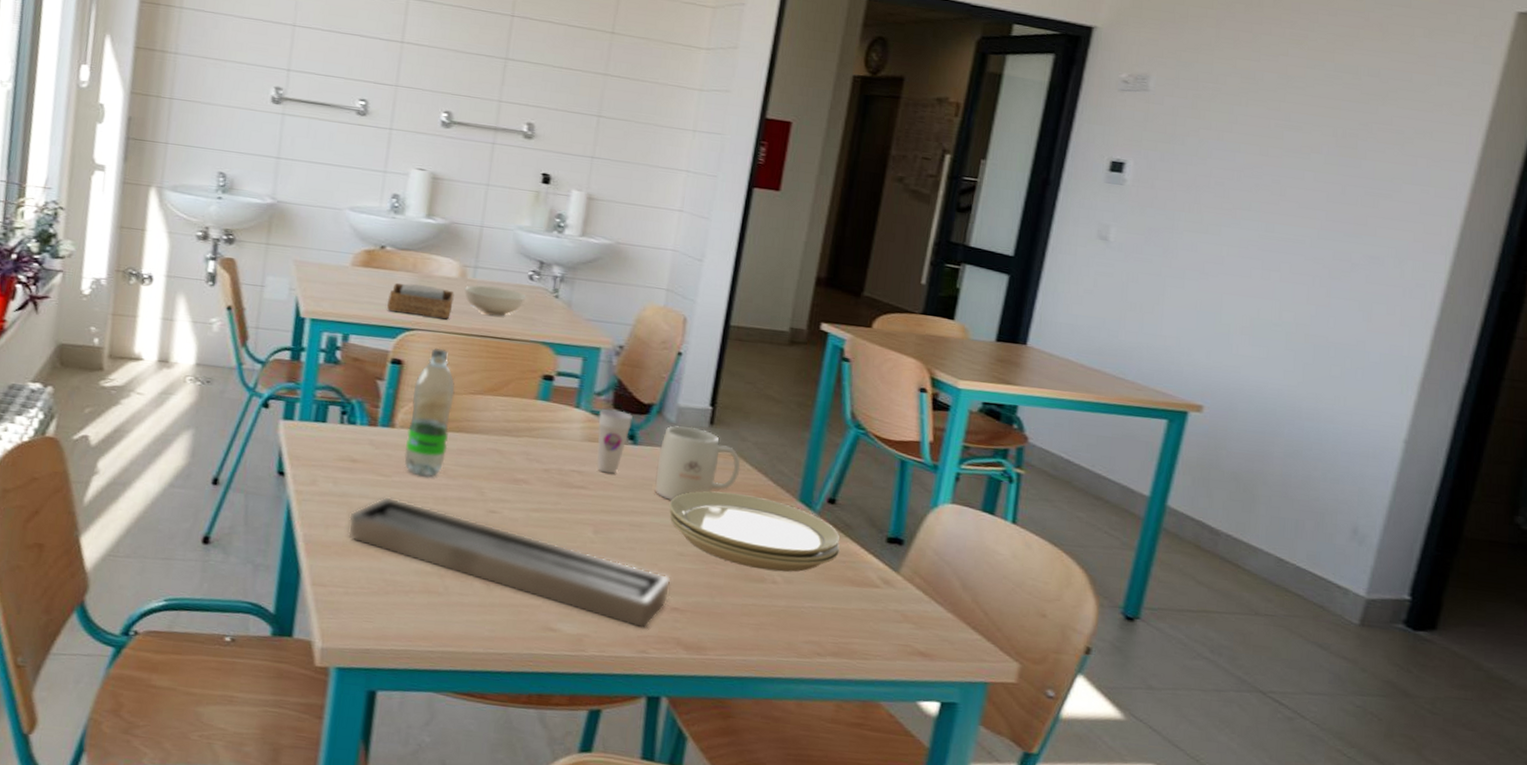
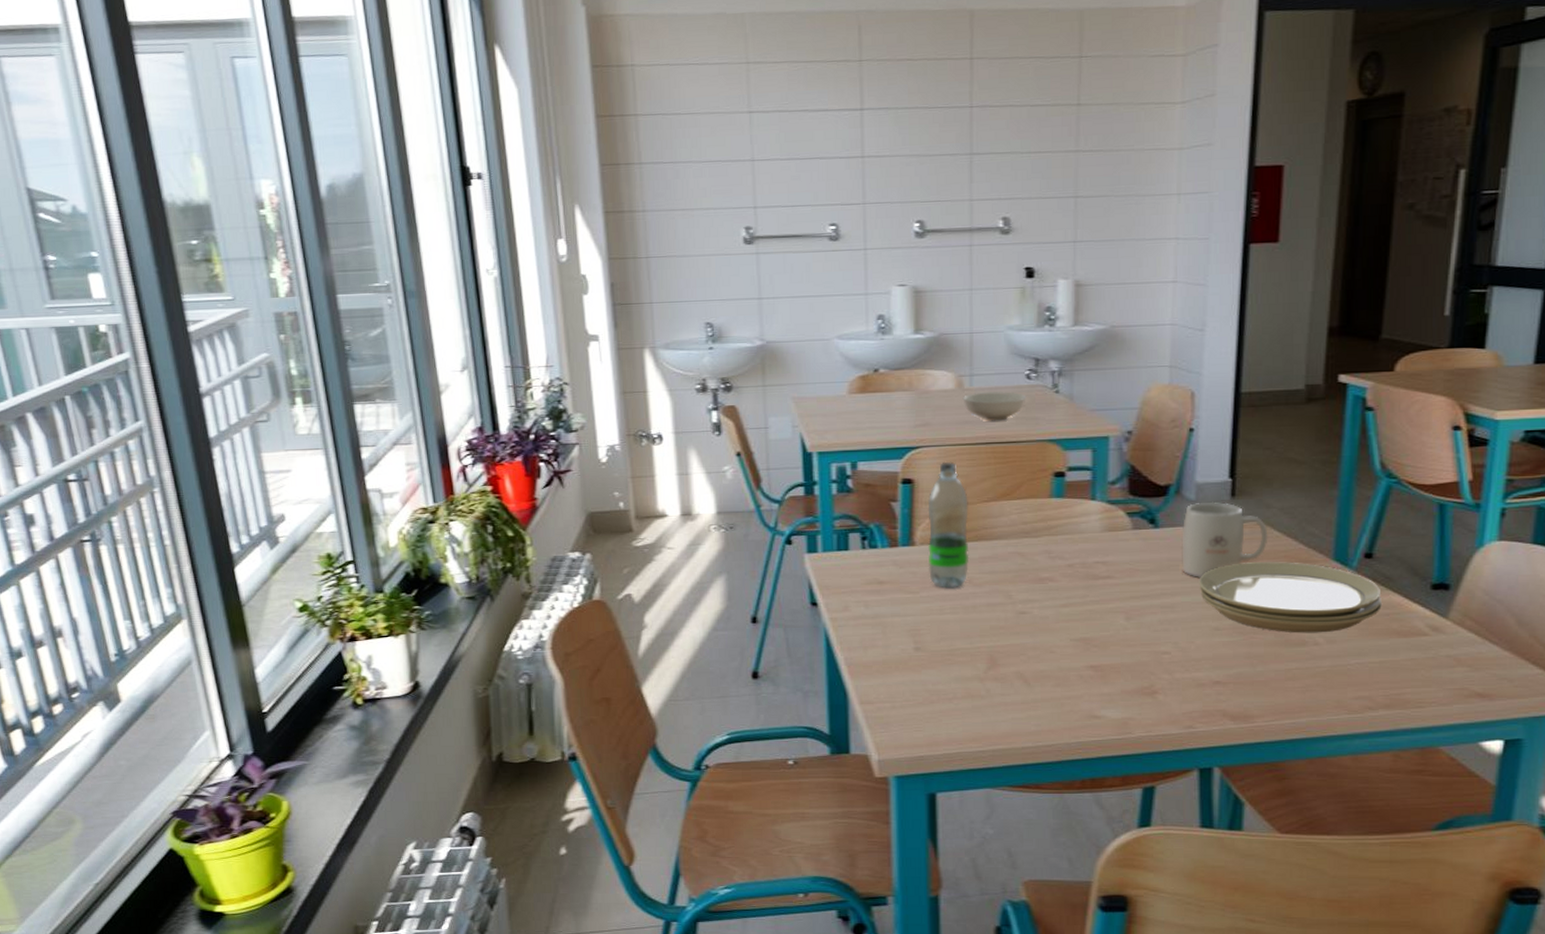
tray: present [347,496,671,628] -> none [884,611,1210,705]
napkin holder: present [387,282,454,320] -> none [889,401,954,433]
cup: present [596,409,634,474] -> none [1116,496,1152,560]

